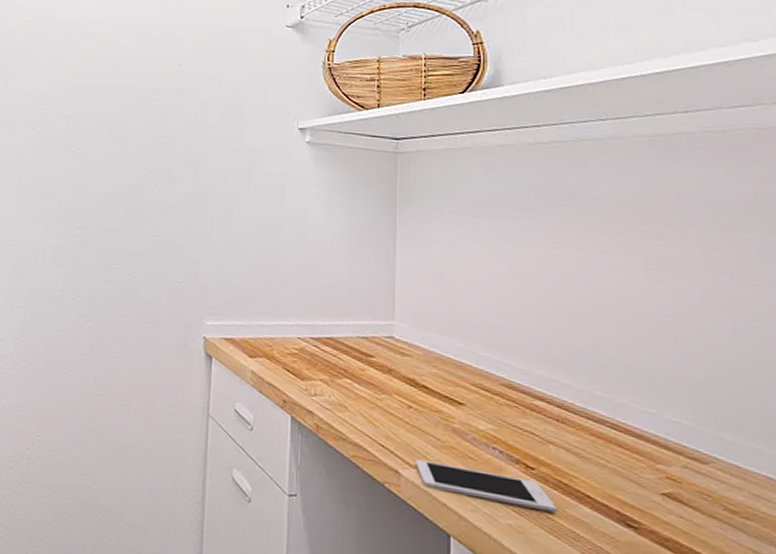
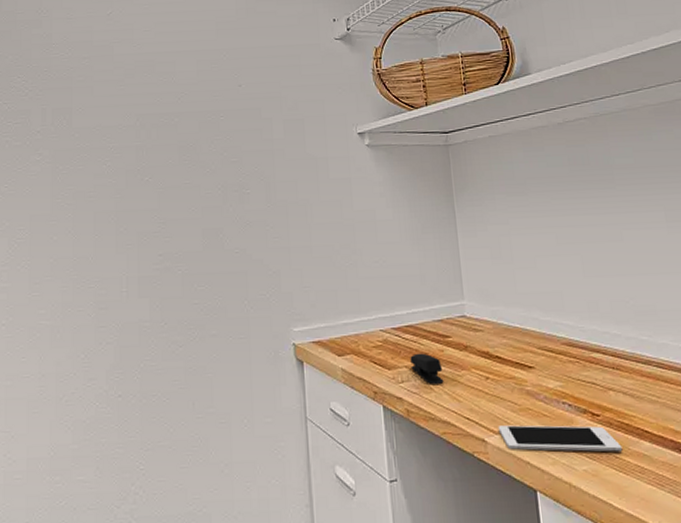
stapler: none [326,368,361,404] -> present [410,353,444,384]

